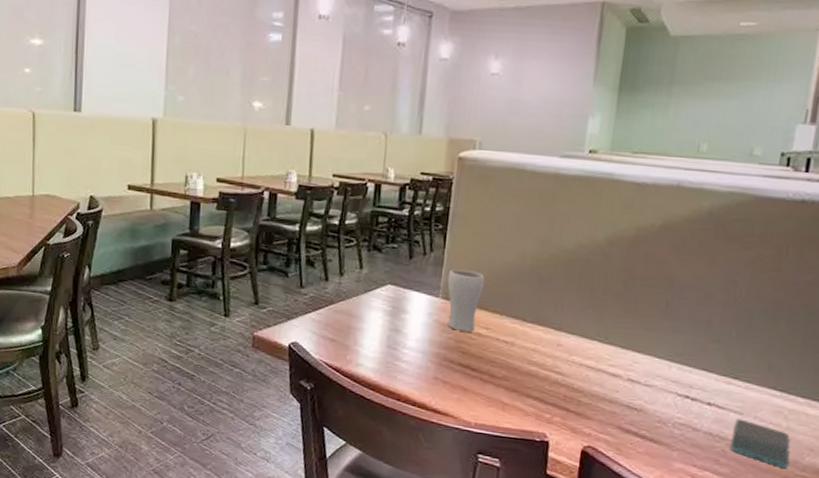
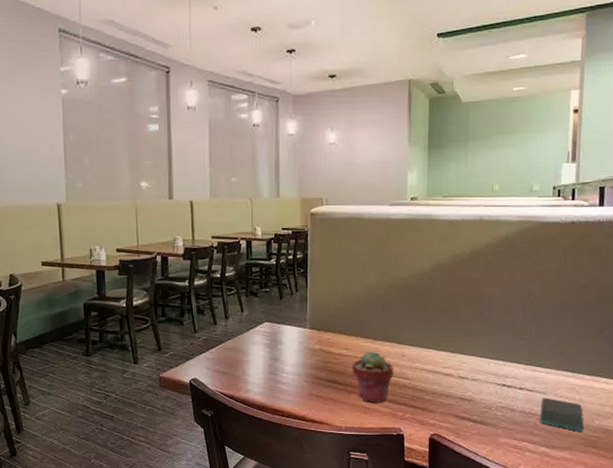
drinking glass: present [447,269,486,332] -> none [312,304,342,354]
potted succulent: none [490,334,545,399] -> present [351,351,394,403]

